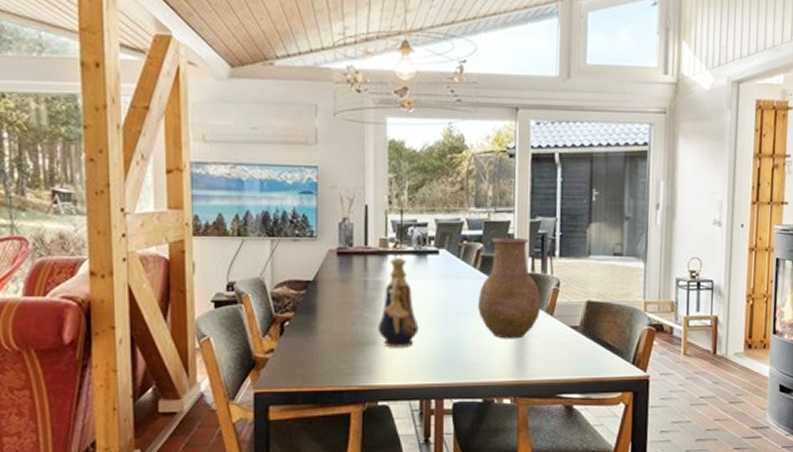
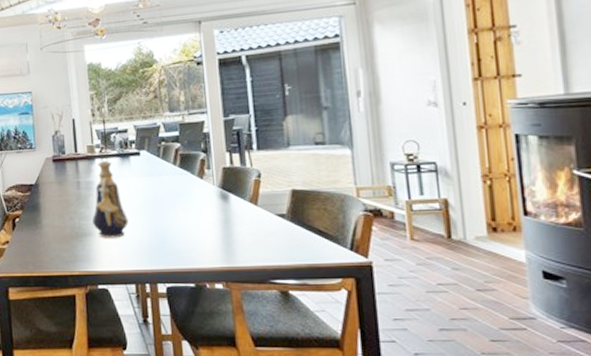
vase: present [478,238,541,339] -> none [181,135,244,228]

